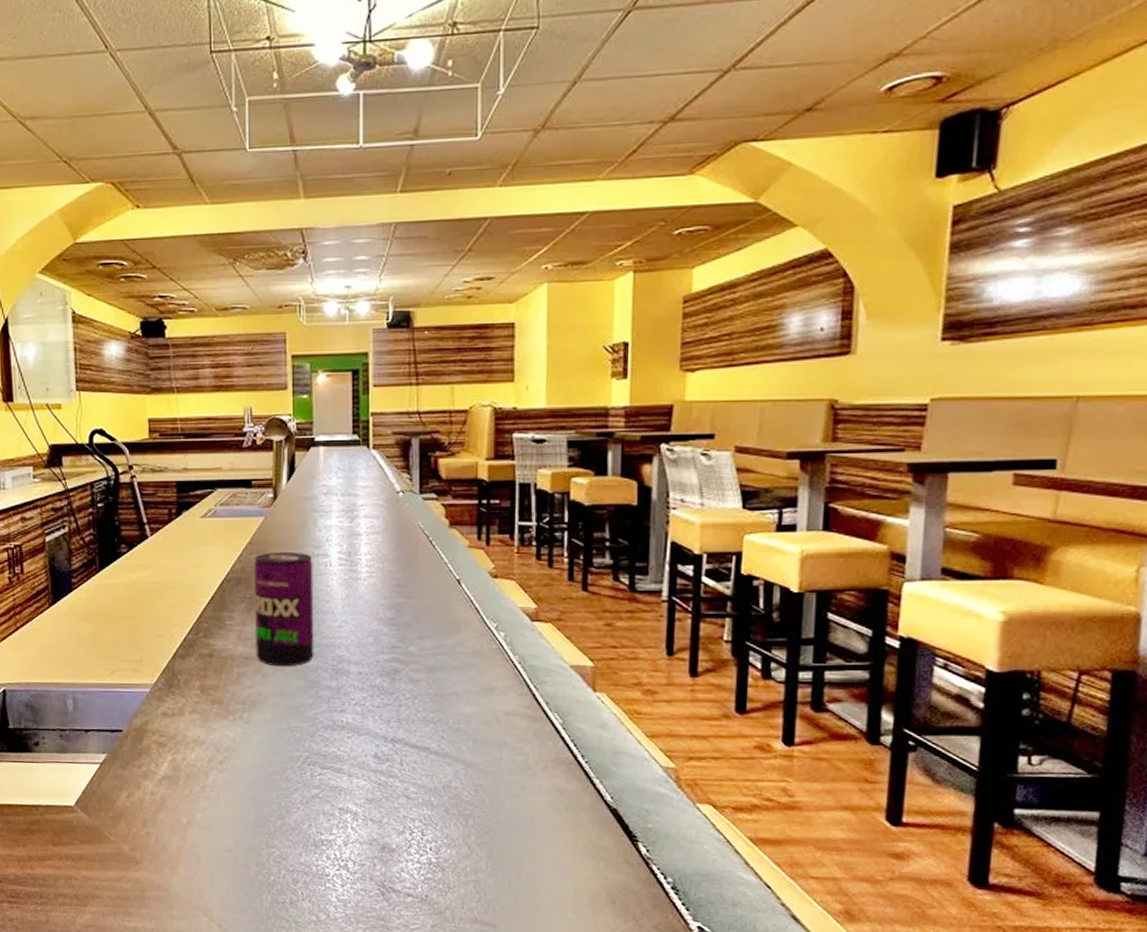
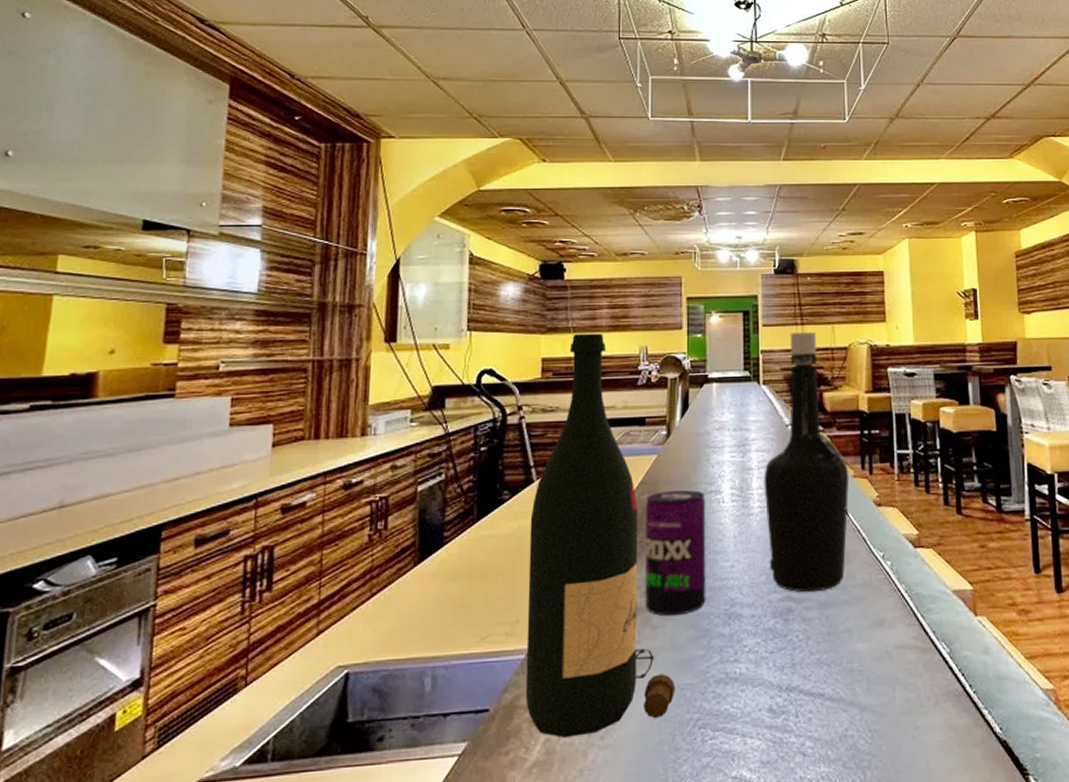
wine bottle: none [147,393,287,760] -> present [525,333,676,738]
bottle: none [372,393,464,656] -> present [763,332,850,593]

